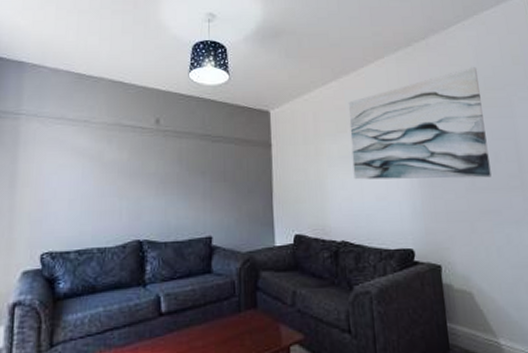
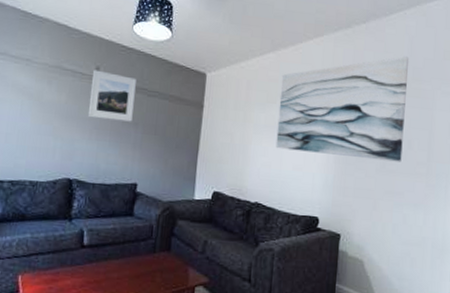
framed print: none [153,122,199,172] -> present [89,69,136,122]

